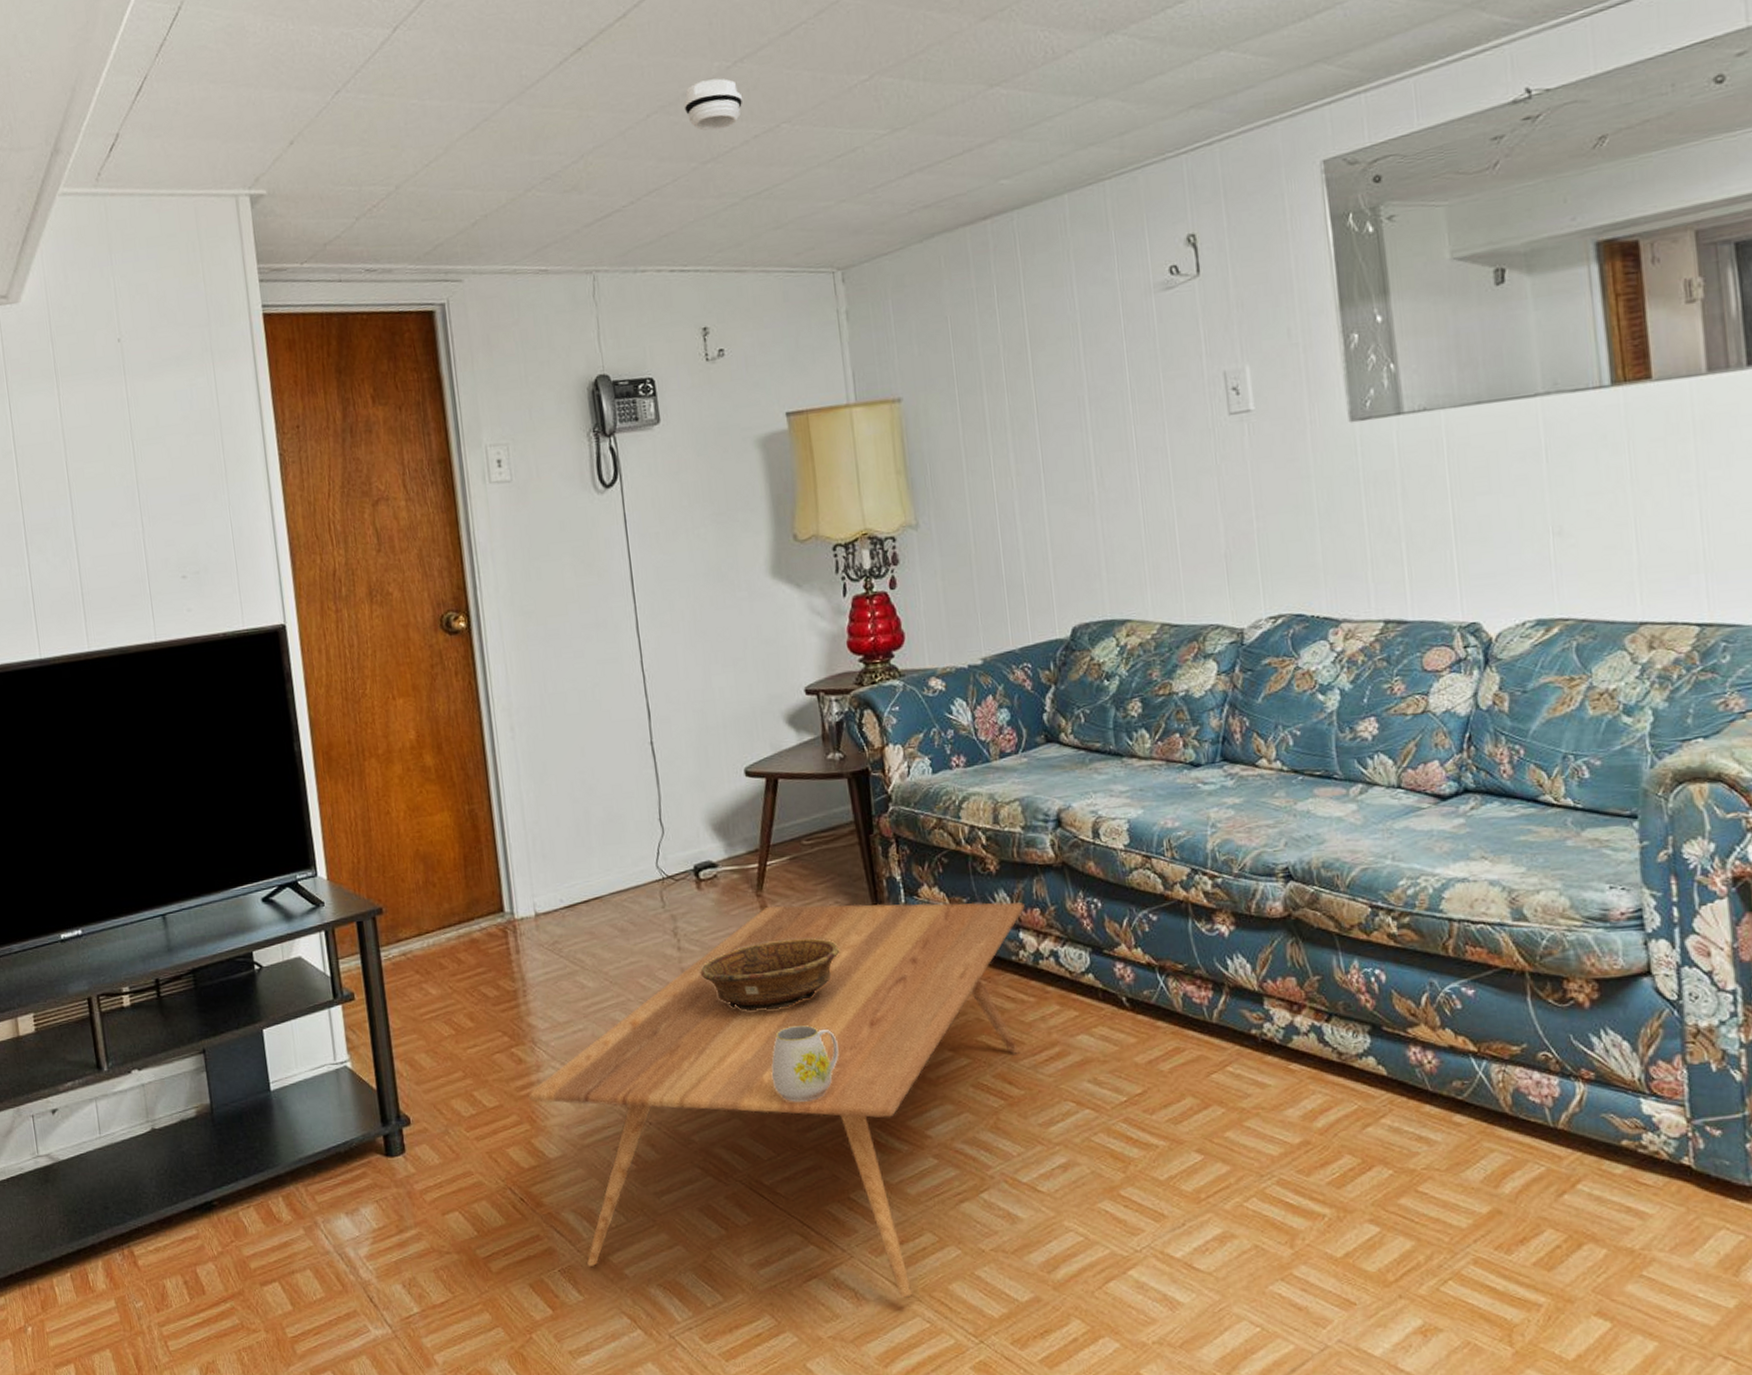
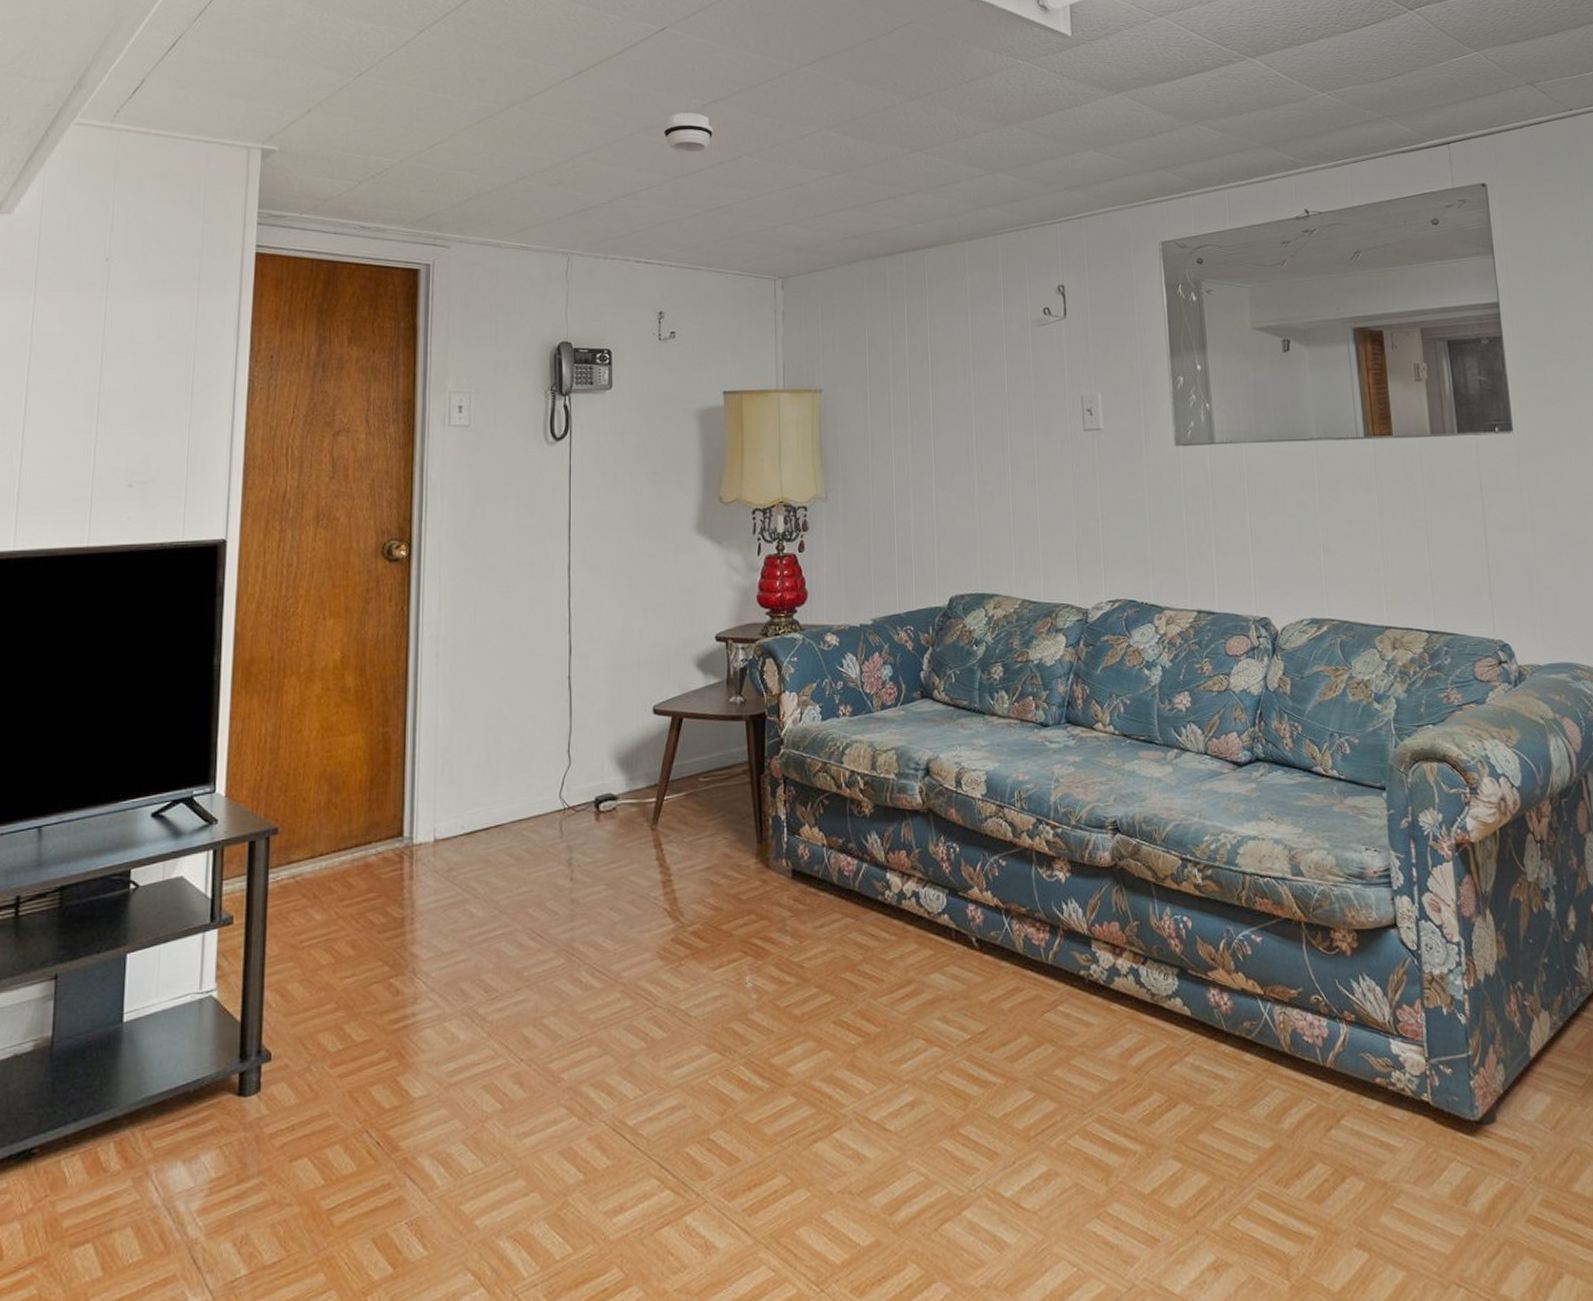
coffee table: present [528,901,1025,1298] -> none [400,839,893,1245]
decorative bowl: present [700,937,842,1011] -> none [589,872,725,944]
mug: present [770,1024,839,1103] -> none [646,958,713,1039]

